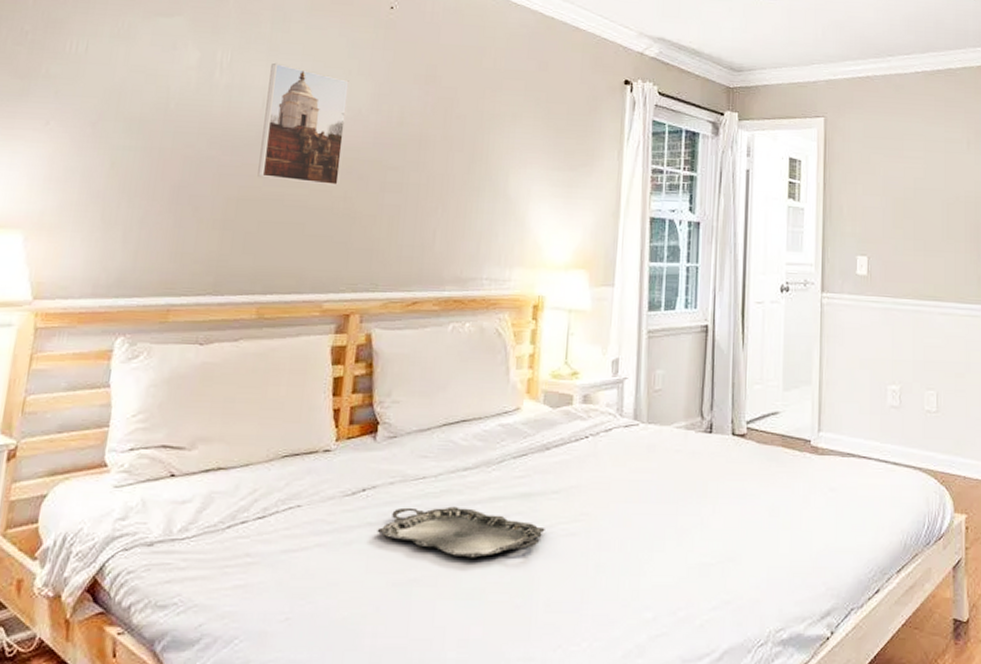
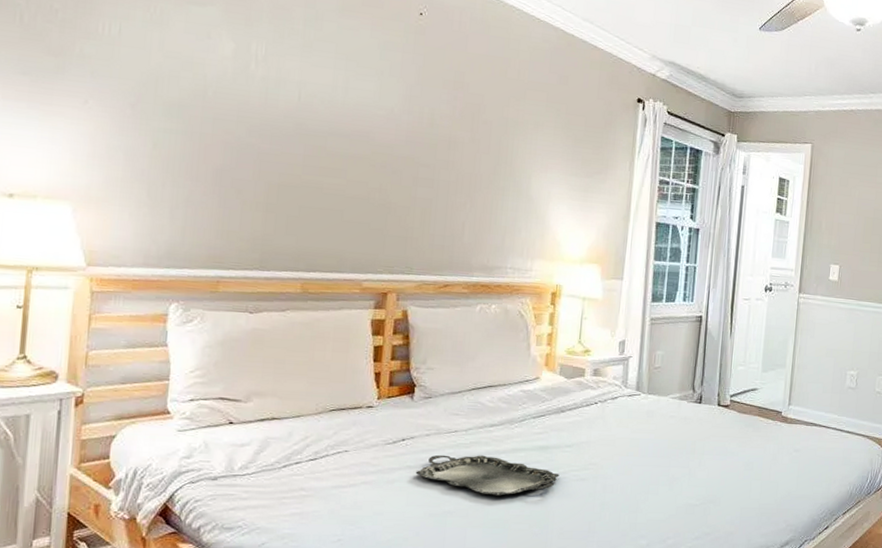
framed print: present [257,62,349,186] -> none [297,58,382,178]

